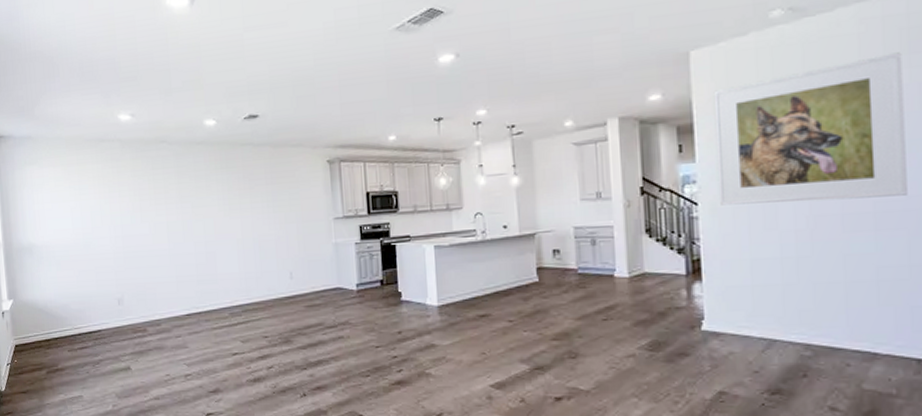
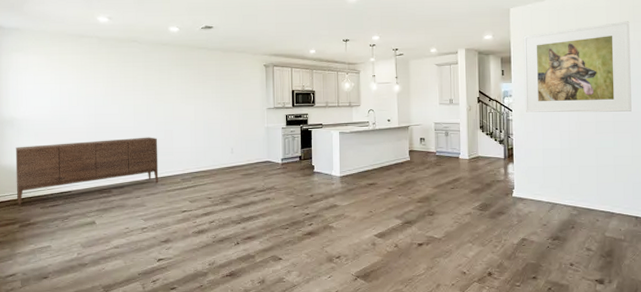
sideboard: none [36,261,202,348] -> present [15,137,159,206]

